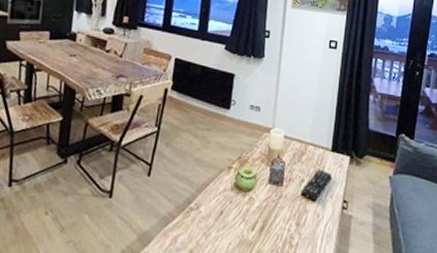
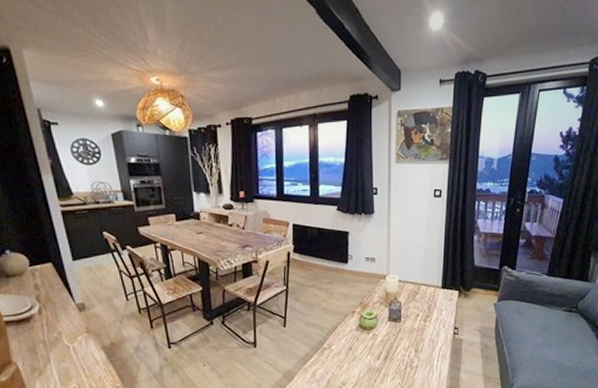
remote control: present [301,169,332,202] -> none [417,304,443,331]

